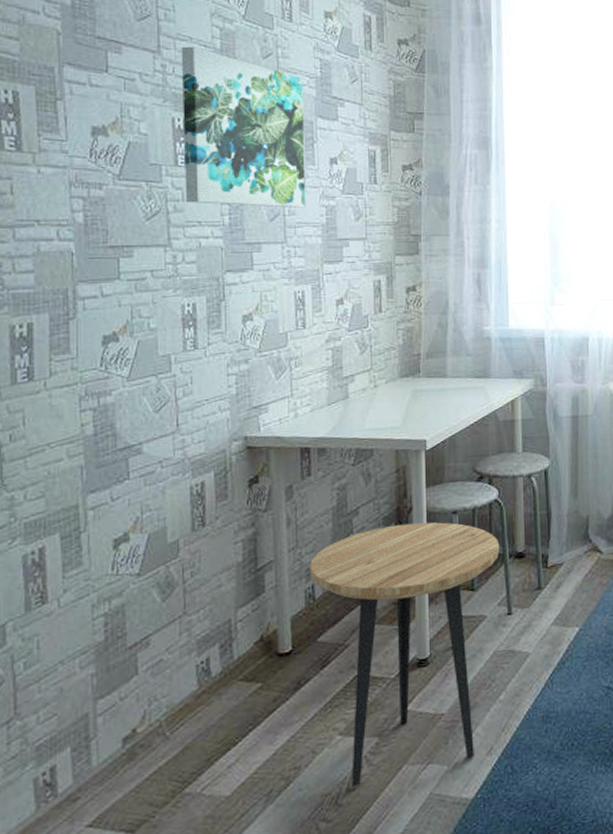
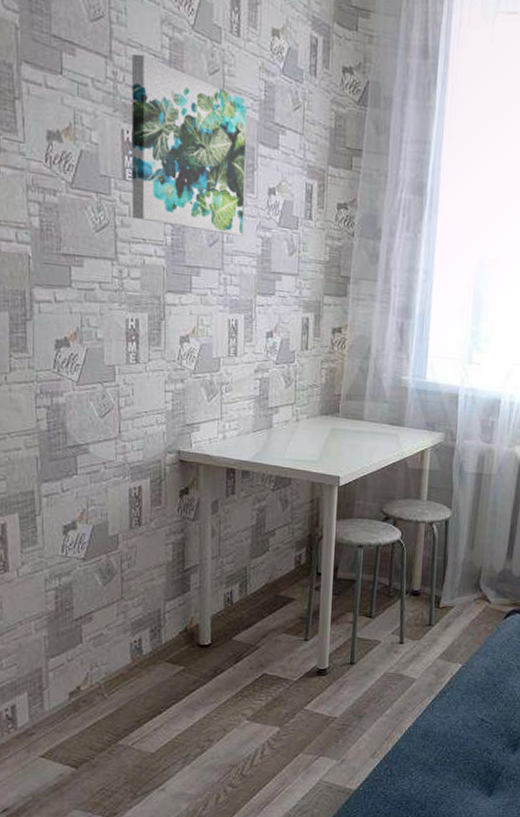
side table: present [308,522,500,787] -> none [228,549,398,764]

